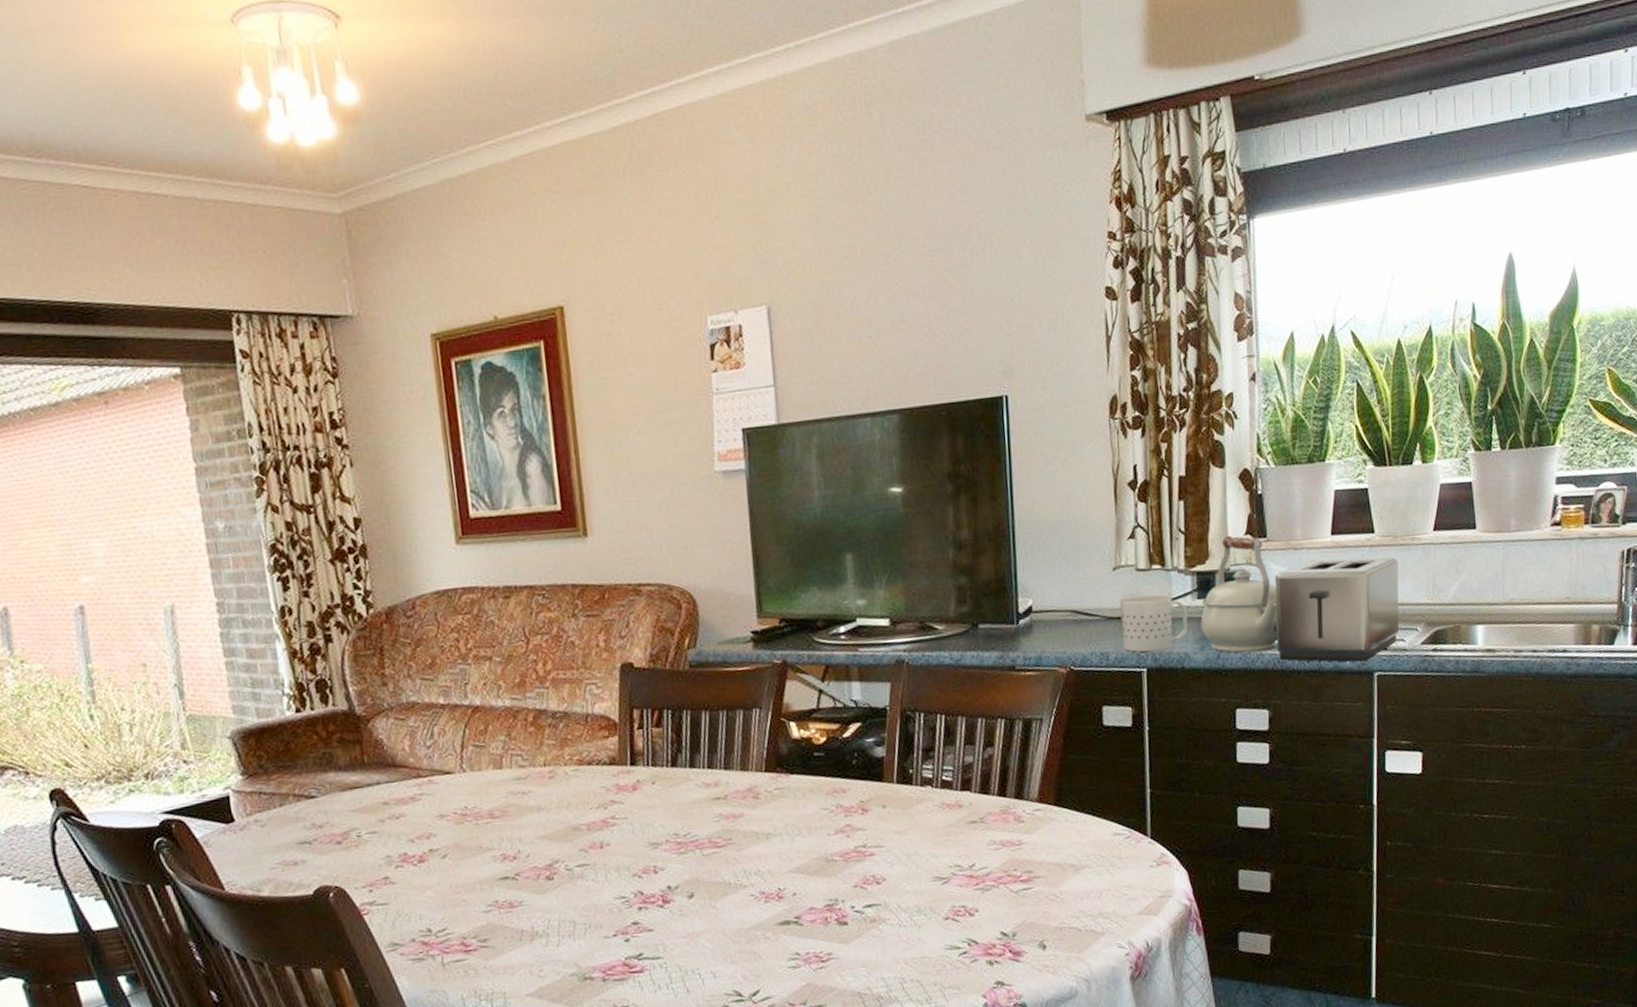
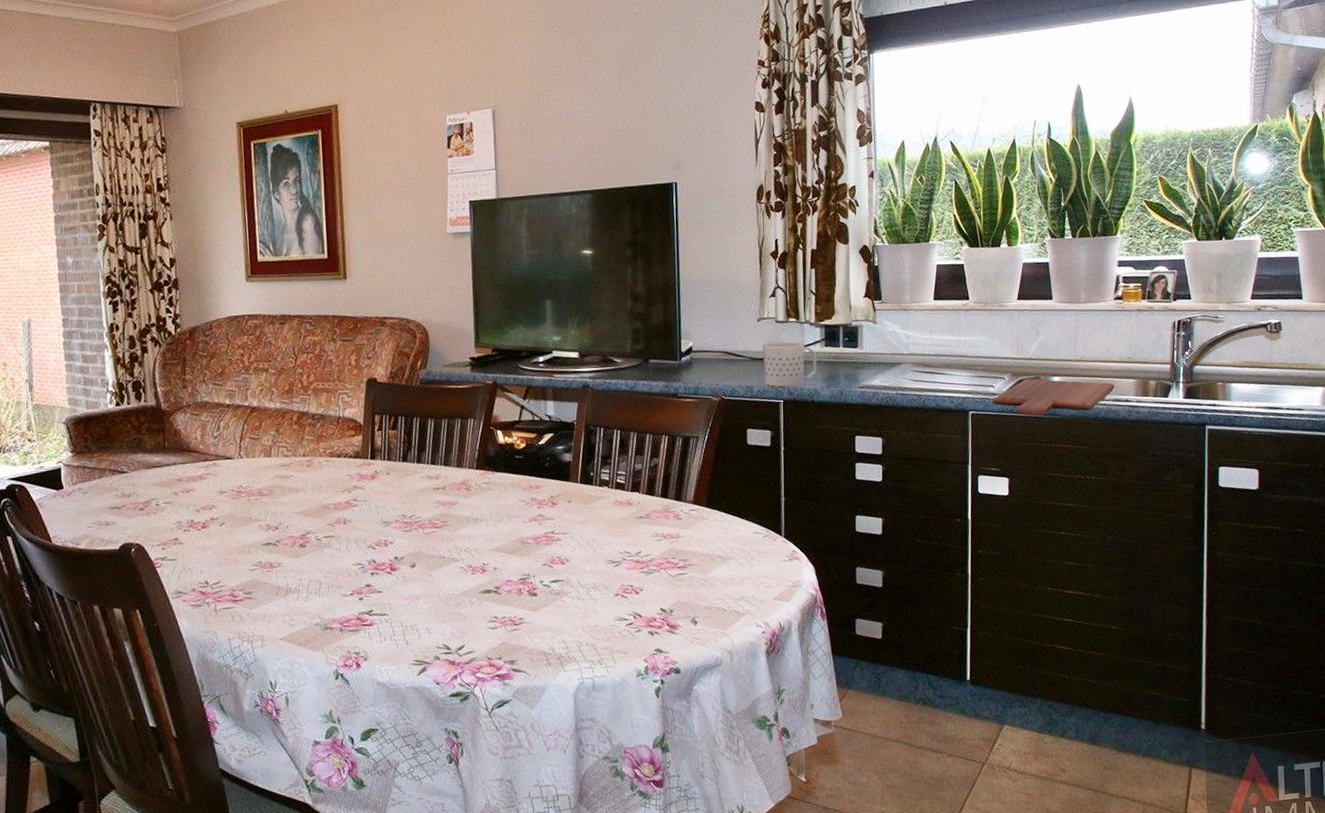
kettle: present [1200,535,1278,653] -> none [827,297,890,391]
toaster: present [1273,557,1400,663] -> none [886,319,990,403]
cutting board: none [1402,628,1550,675] -> present [992,378,1115,416]

